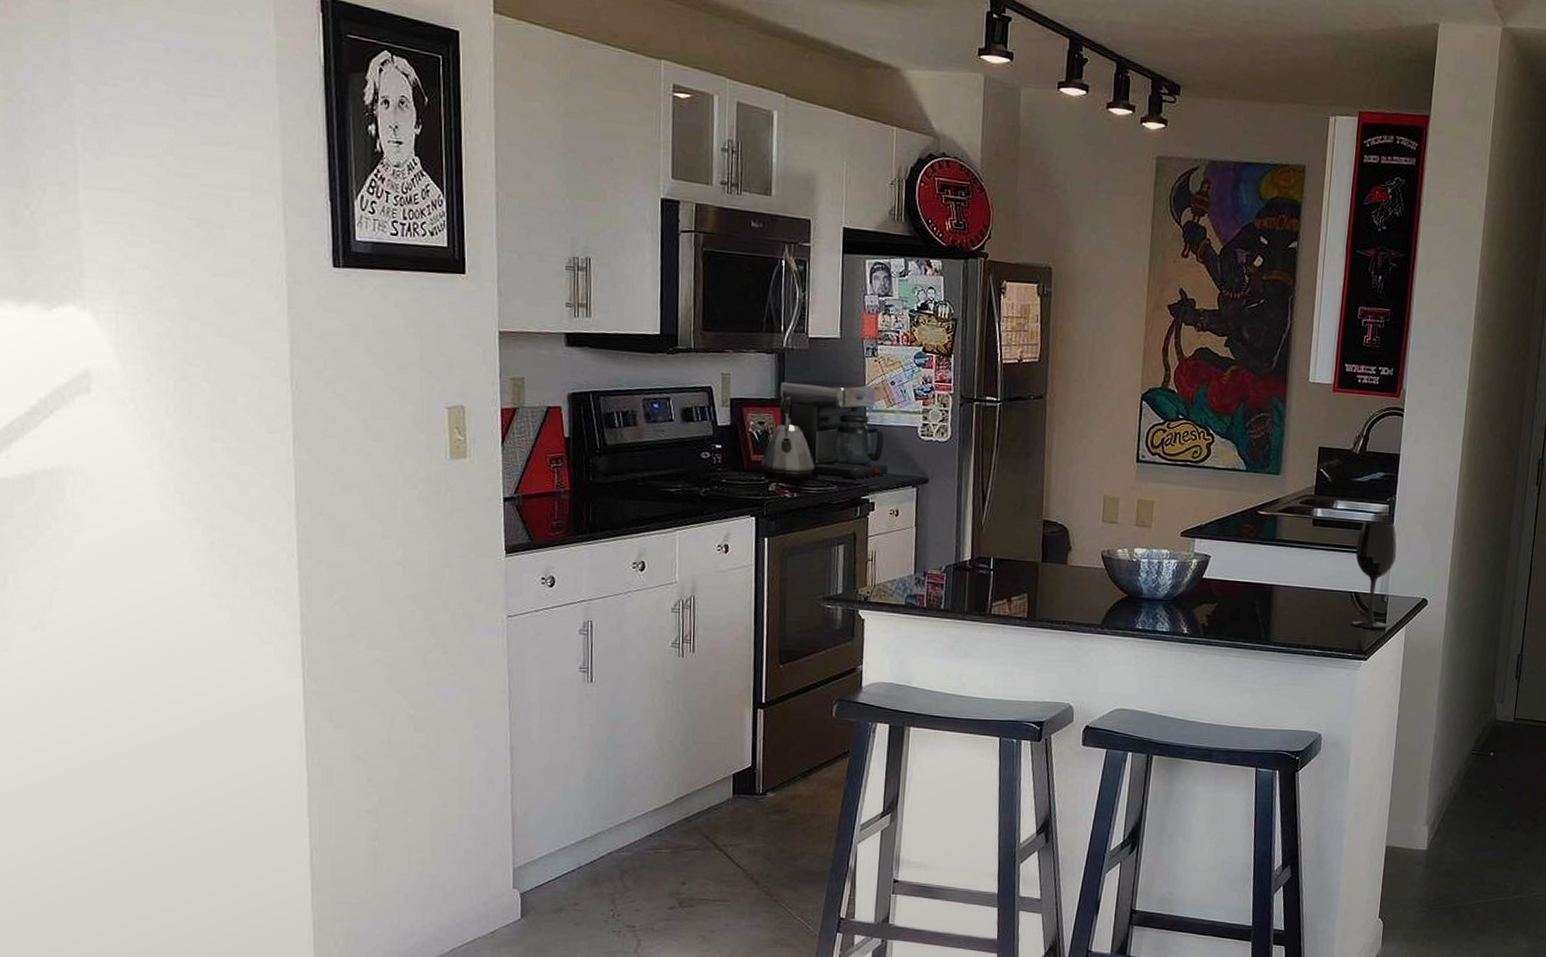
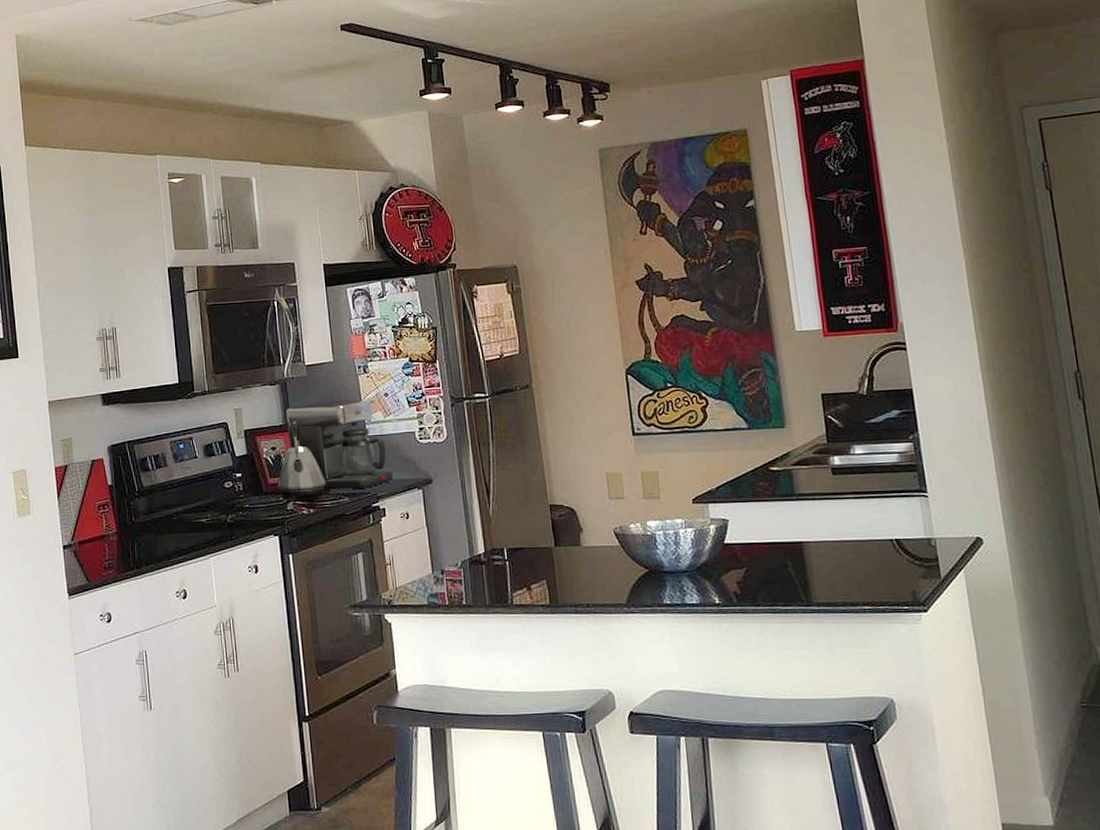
wine glass: present [1350,520,1397,629] -> none [885,461,943,577]

